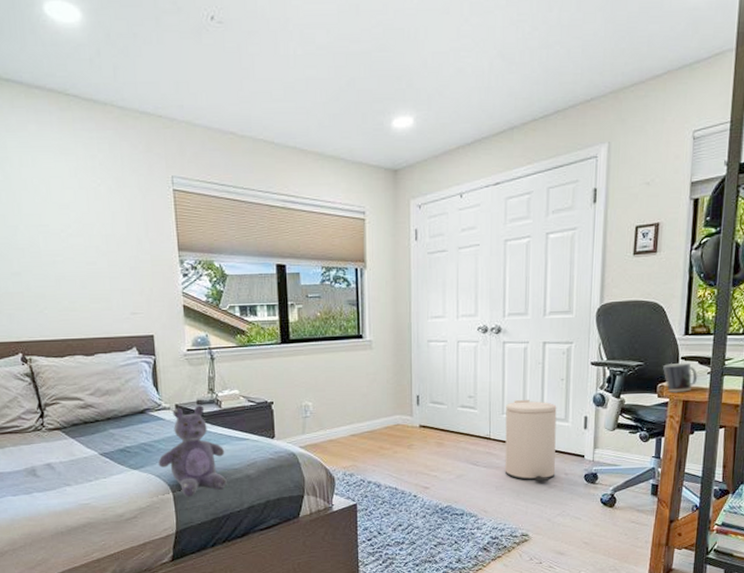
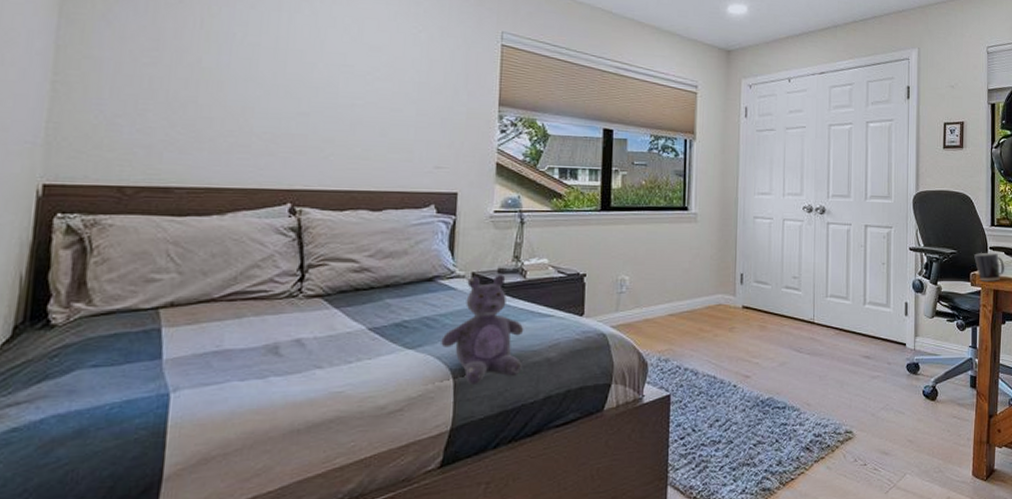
pedal bin: present [504,399,557,482] -> none [828,282,879,372]

